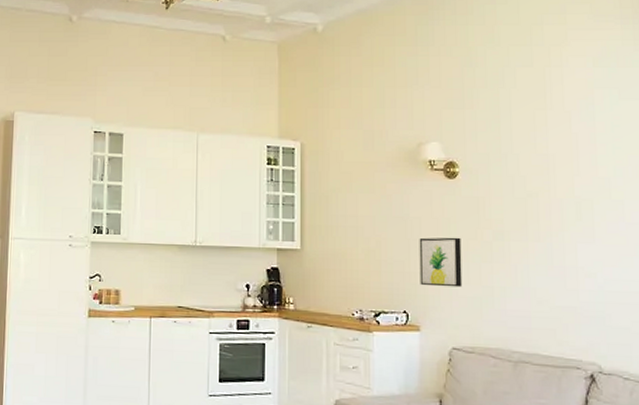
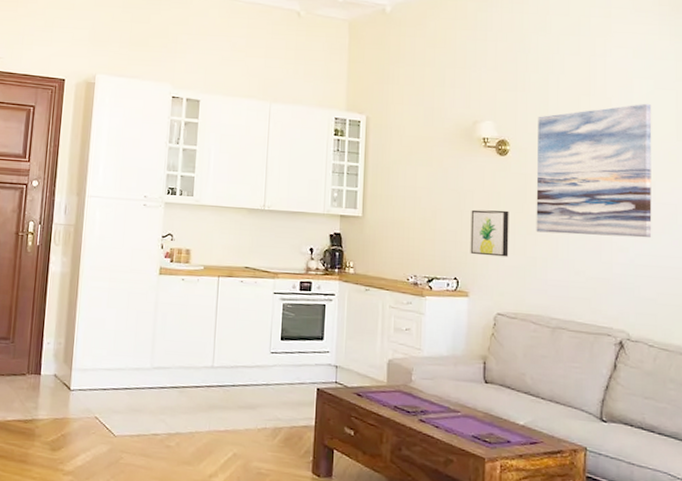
wall art: none [489,115,623,262] -> present [536,103,652,238]

